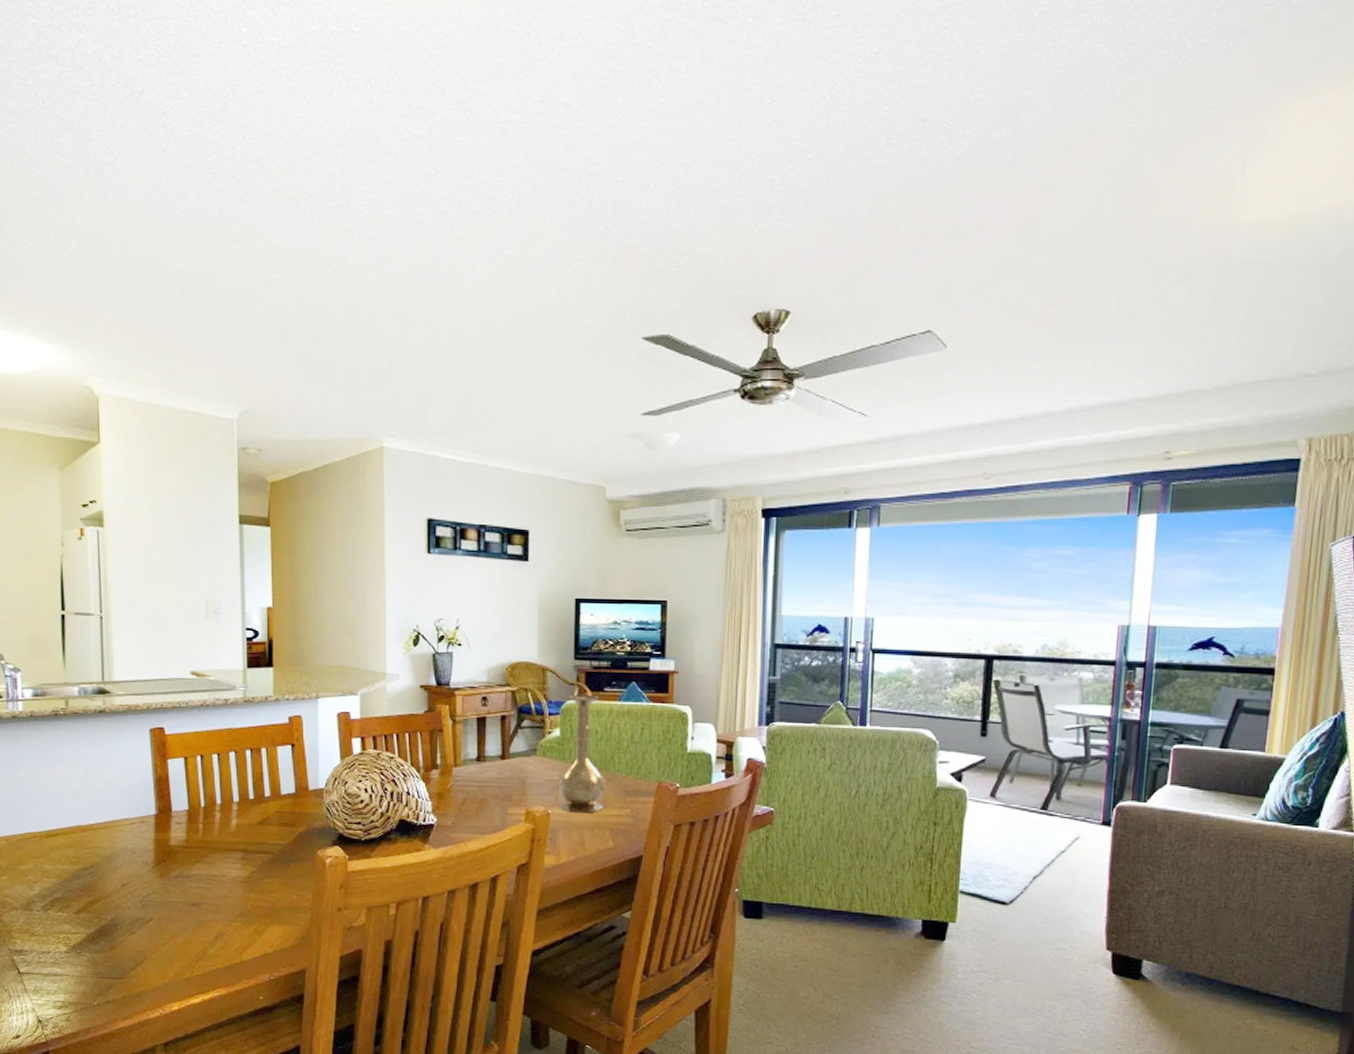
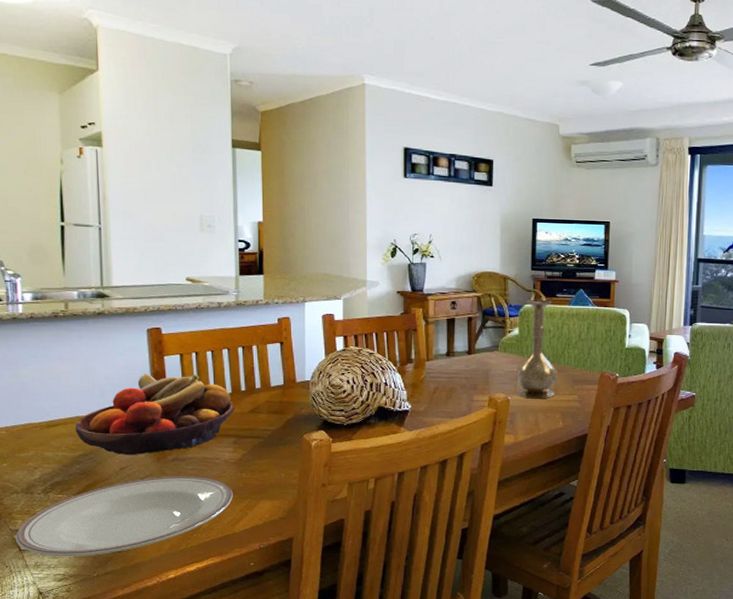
plate: none [14,894,241,982] -> present [15,476,233,557]
fruit bowl: none [75,779,243,871] -> present [75,374,235,456]

